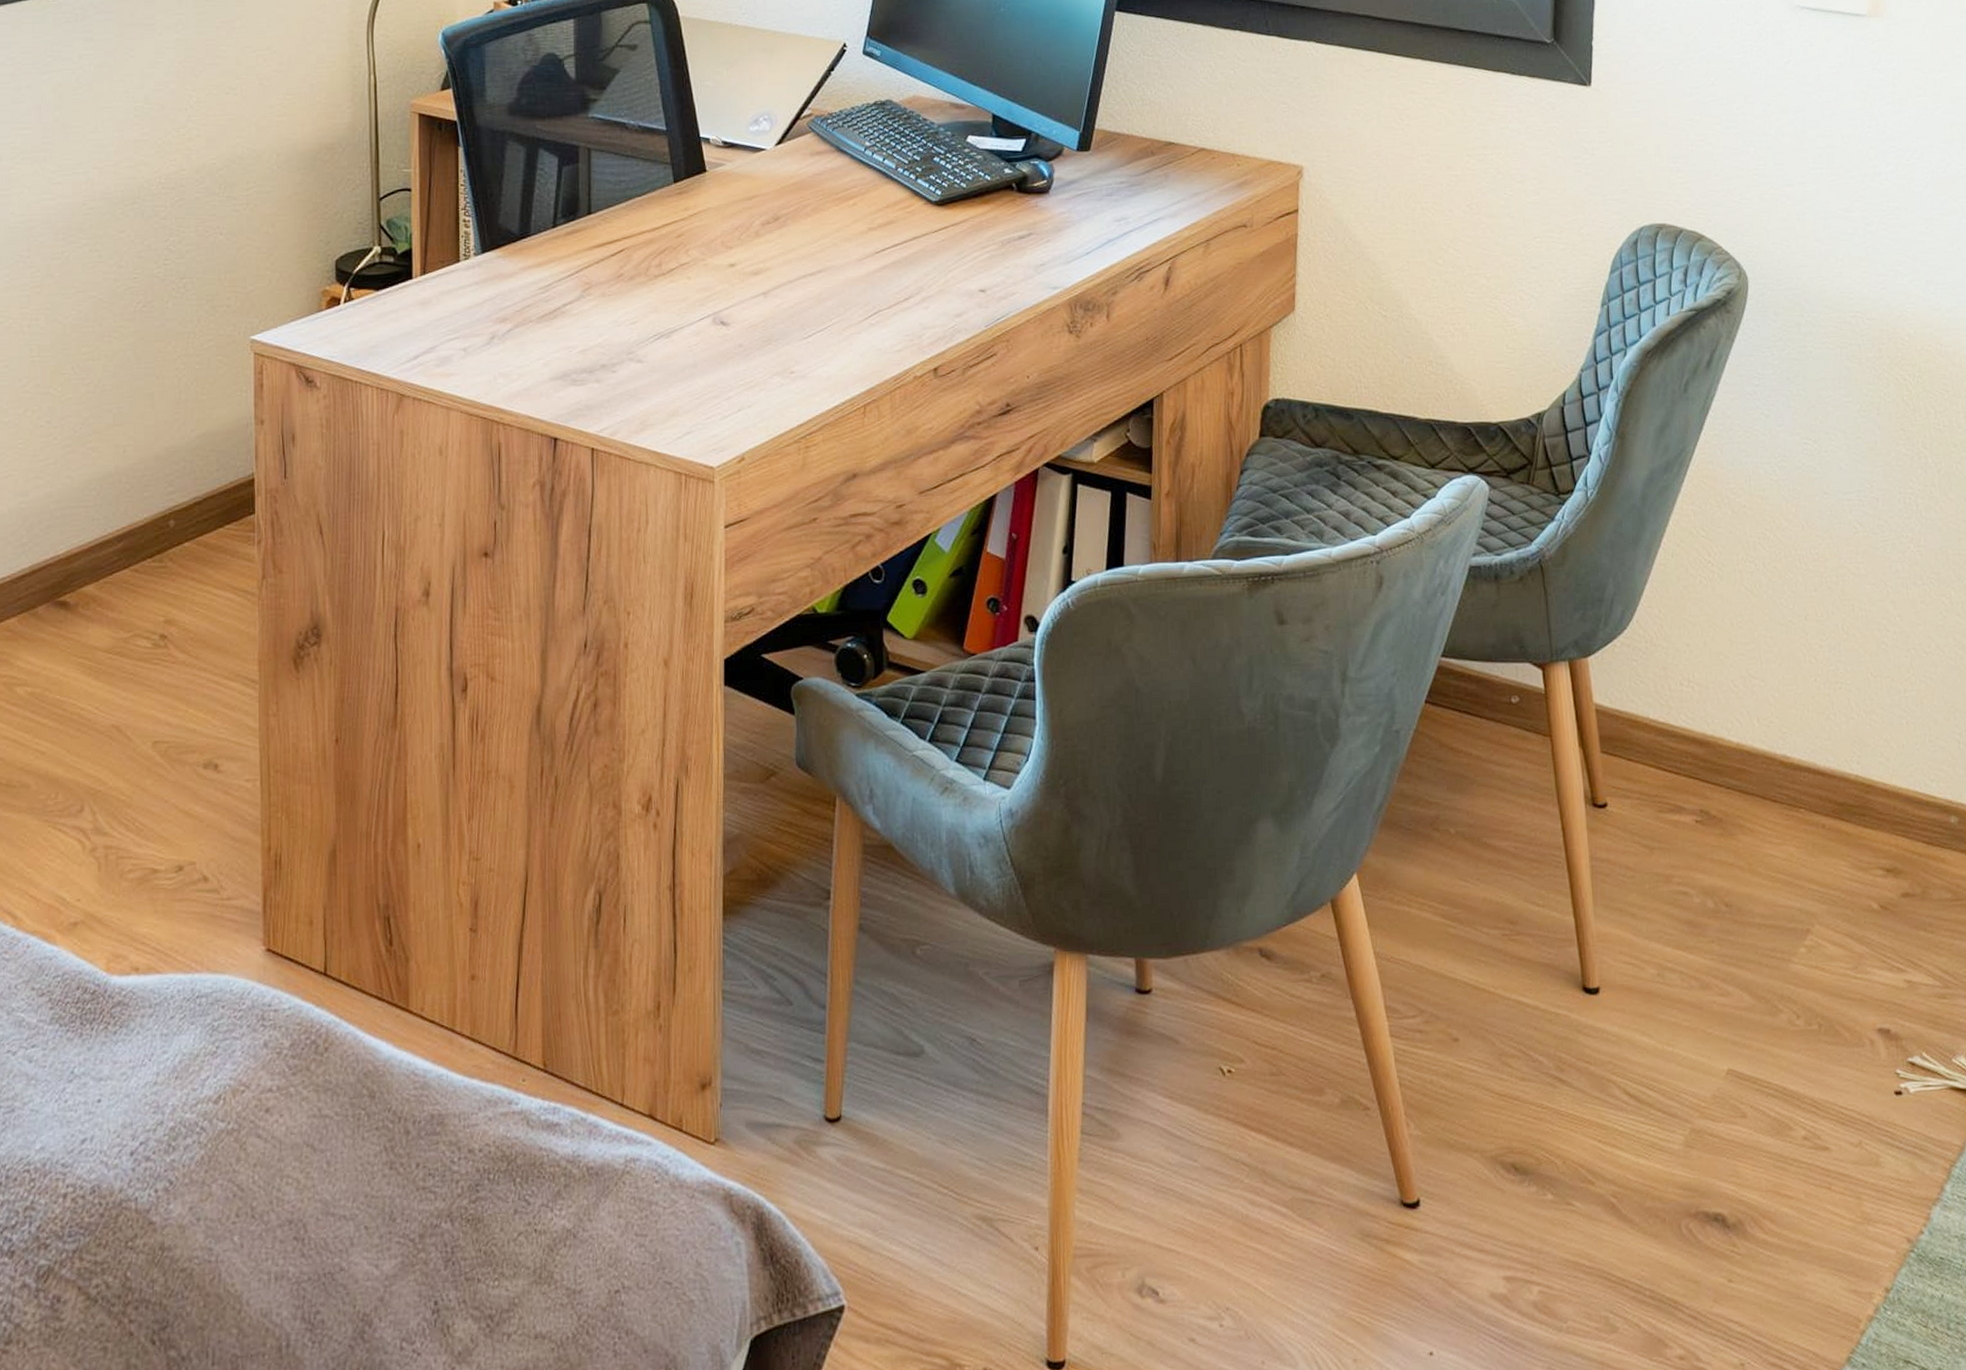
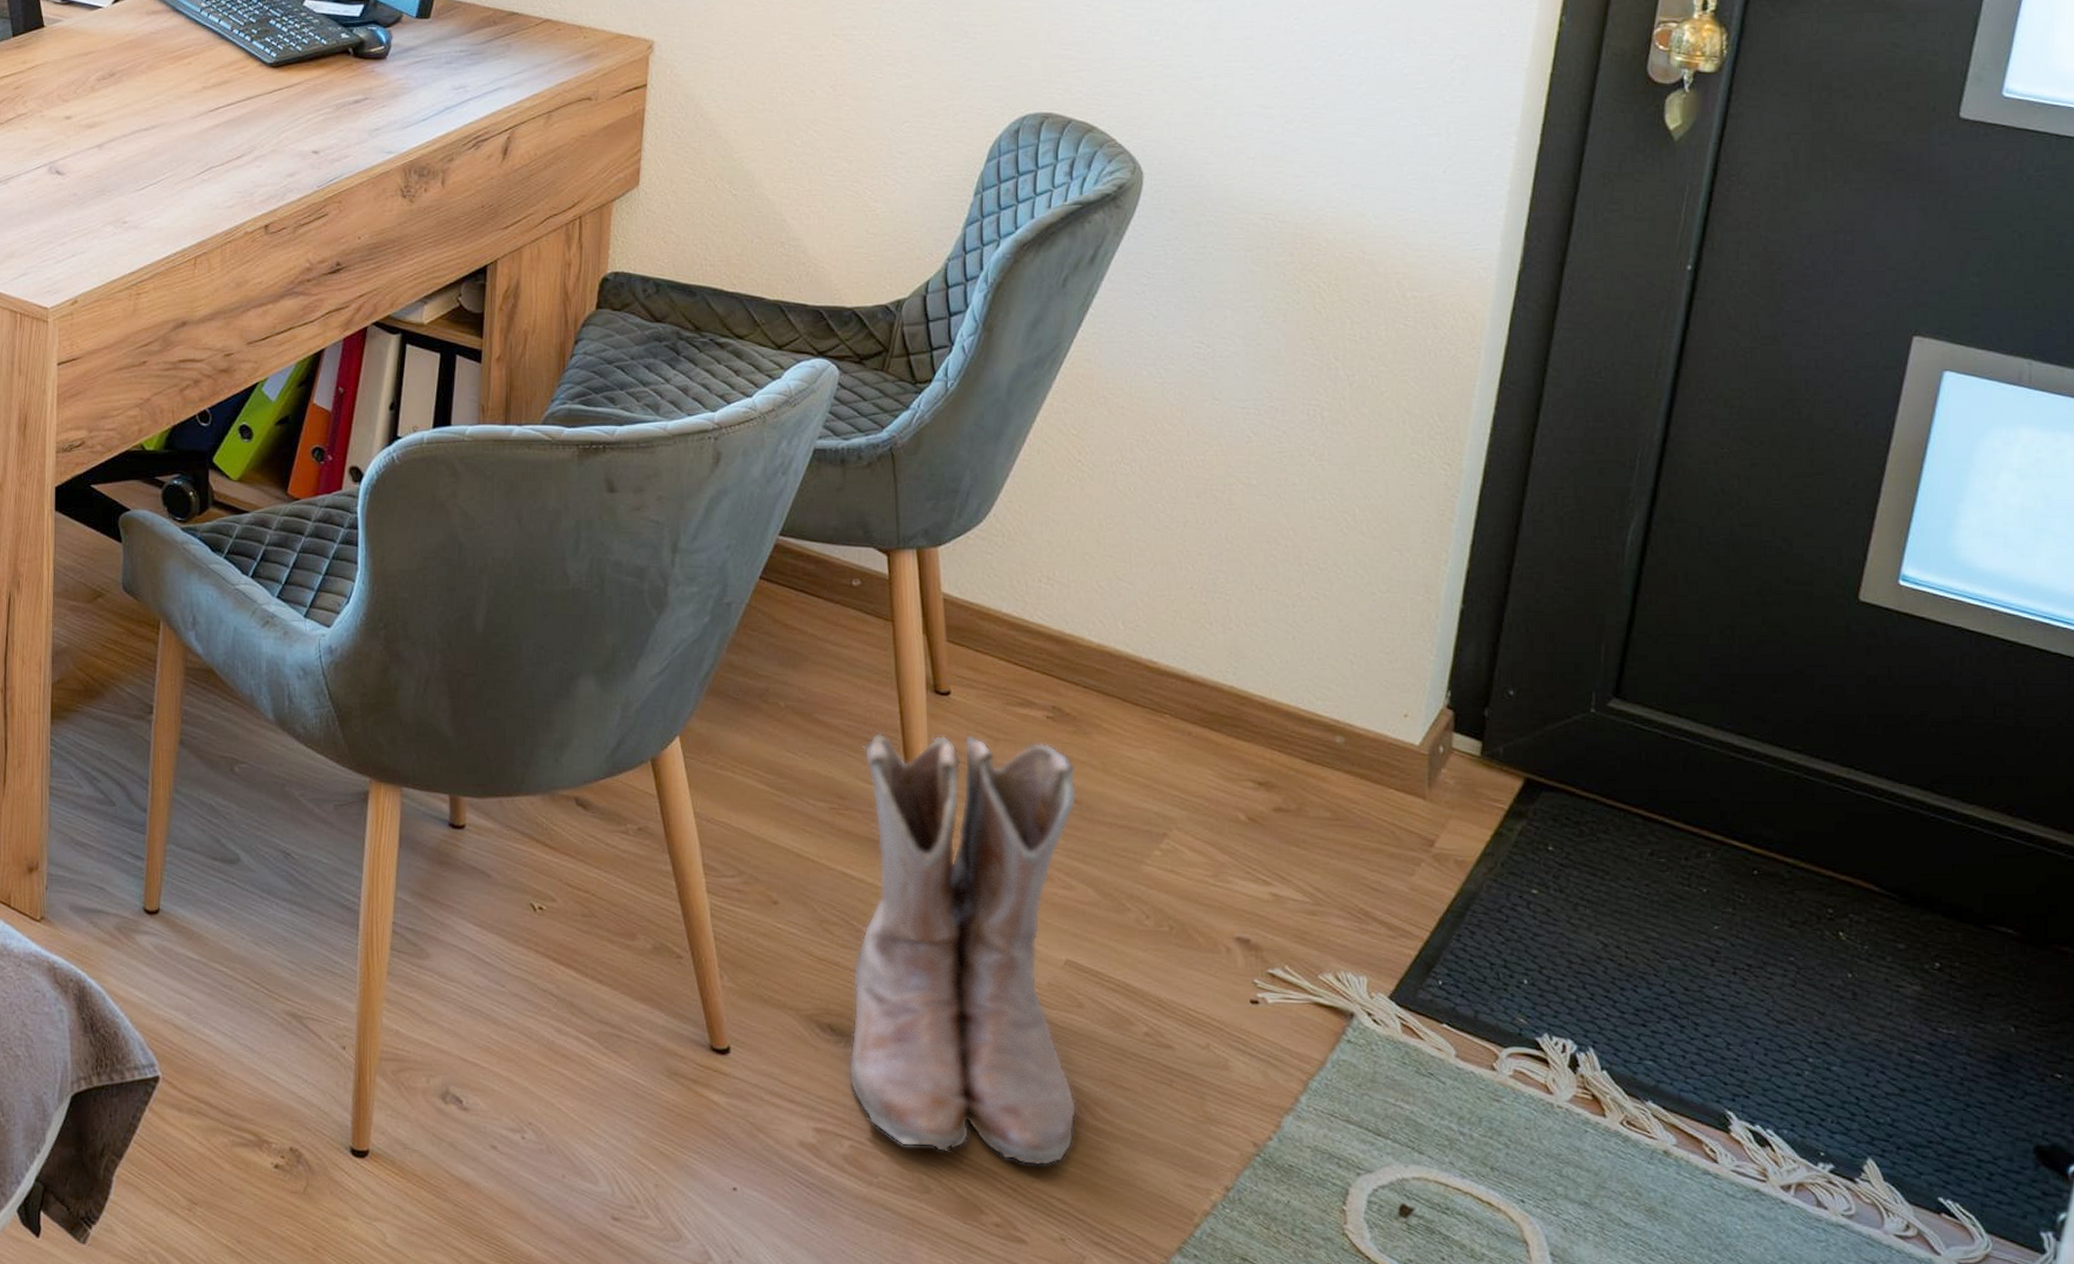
boots: none [1529,845,1747,1290] -> present [848,732,1077,1166]

